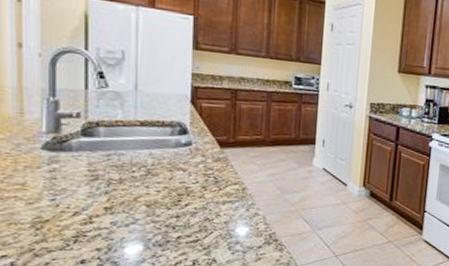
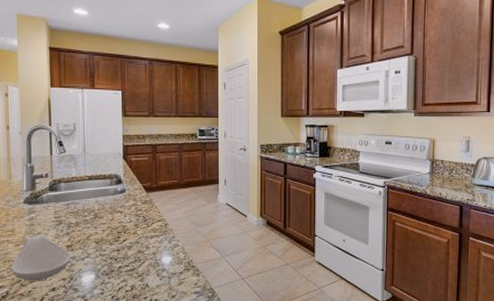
spoon rest: none [18,191,110,251] -> present [10,234,71,281]

